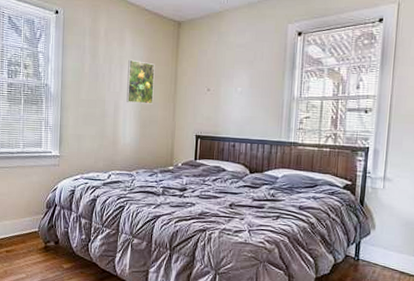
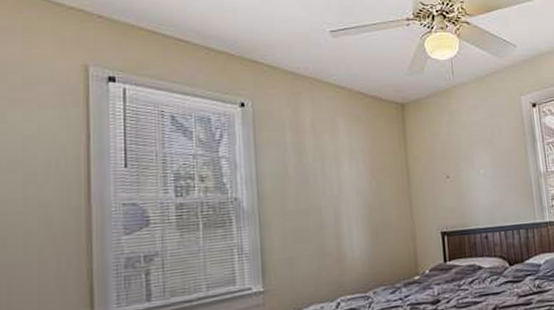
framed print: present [126,59,155,104] -> none [346,153,384,206]

